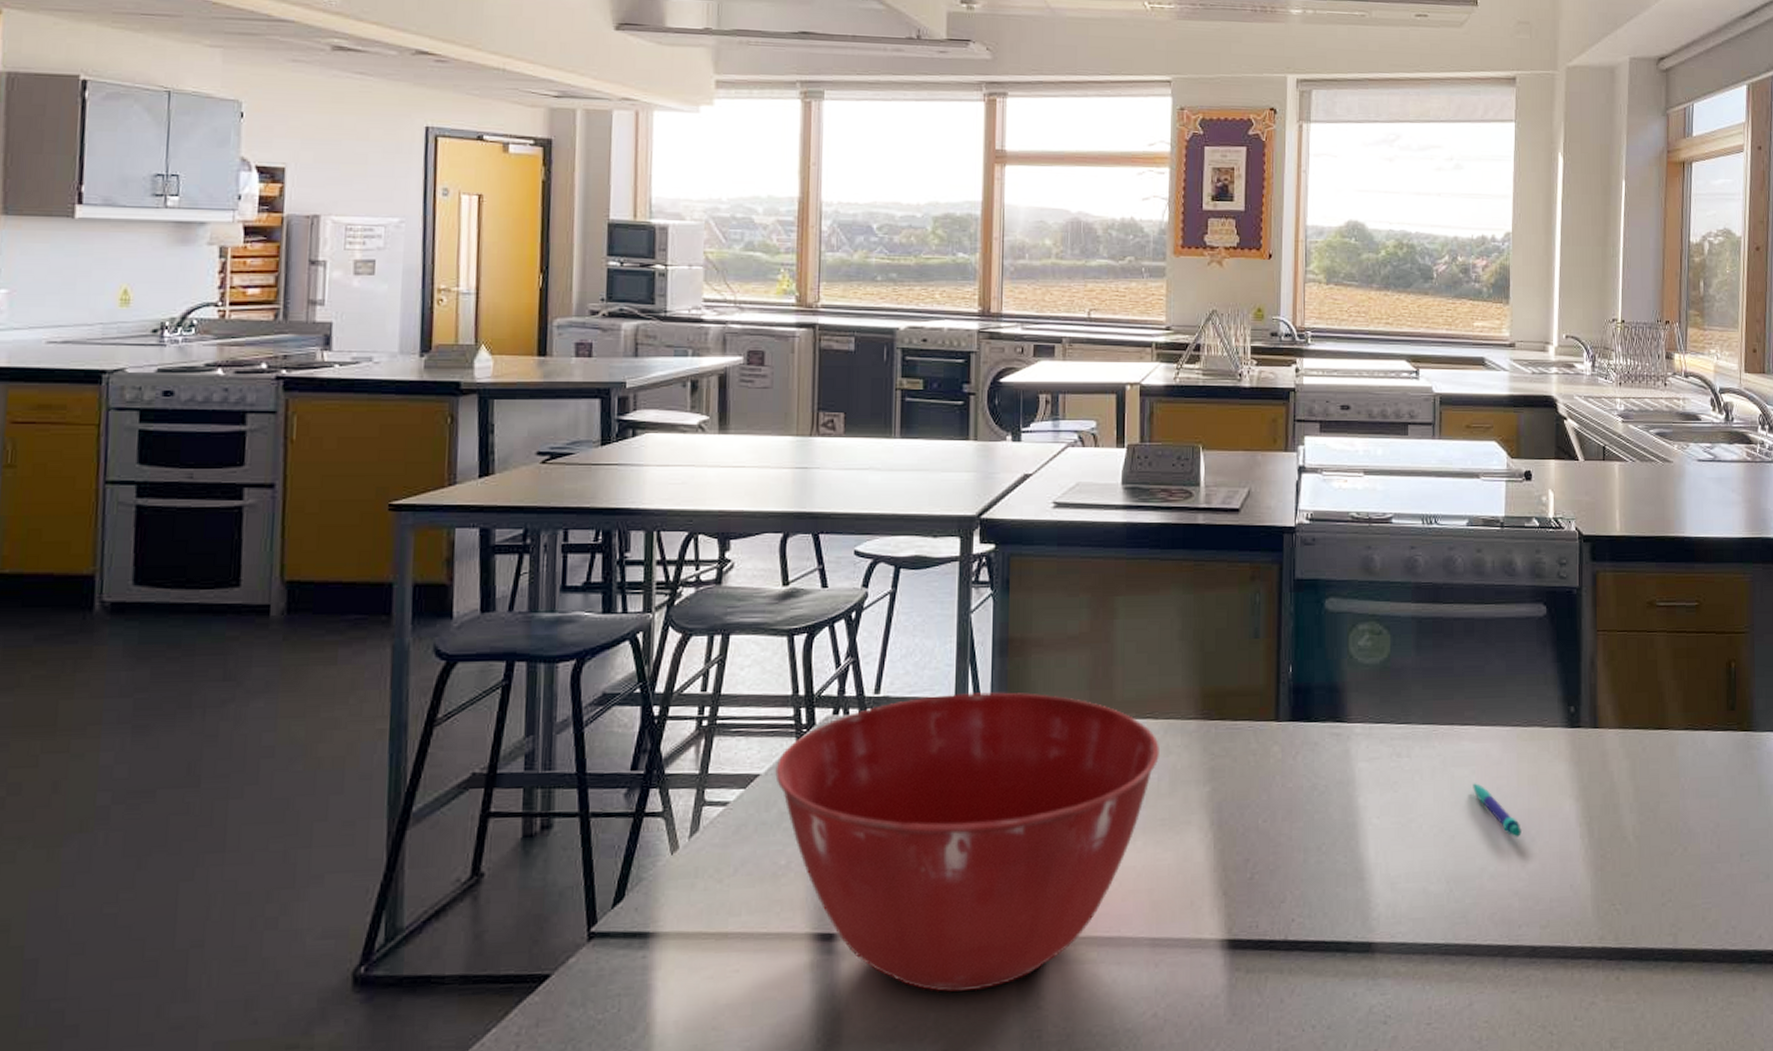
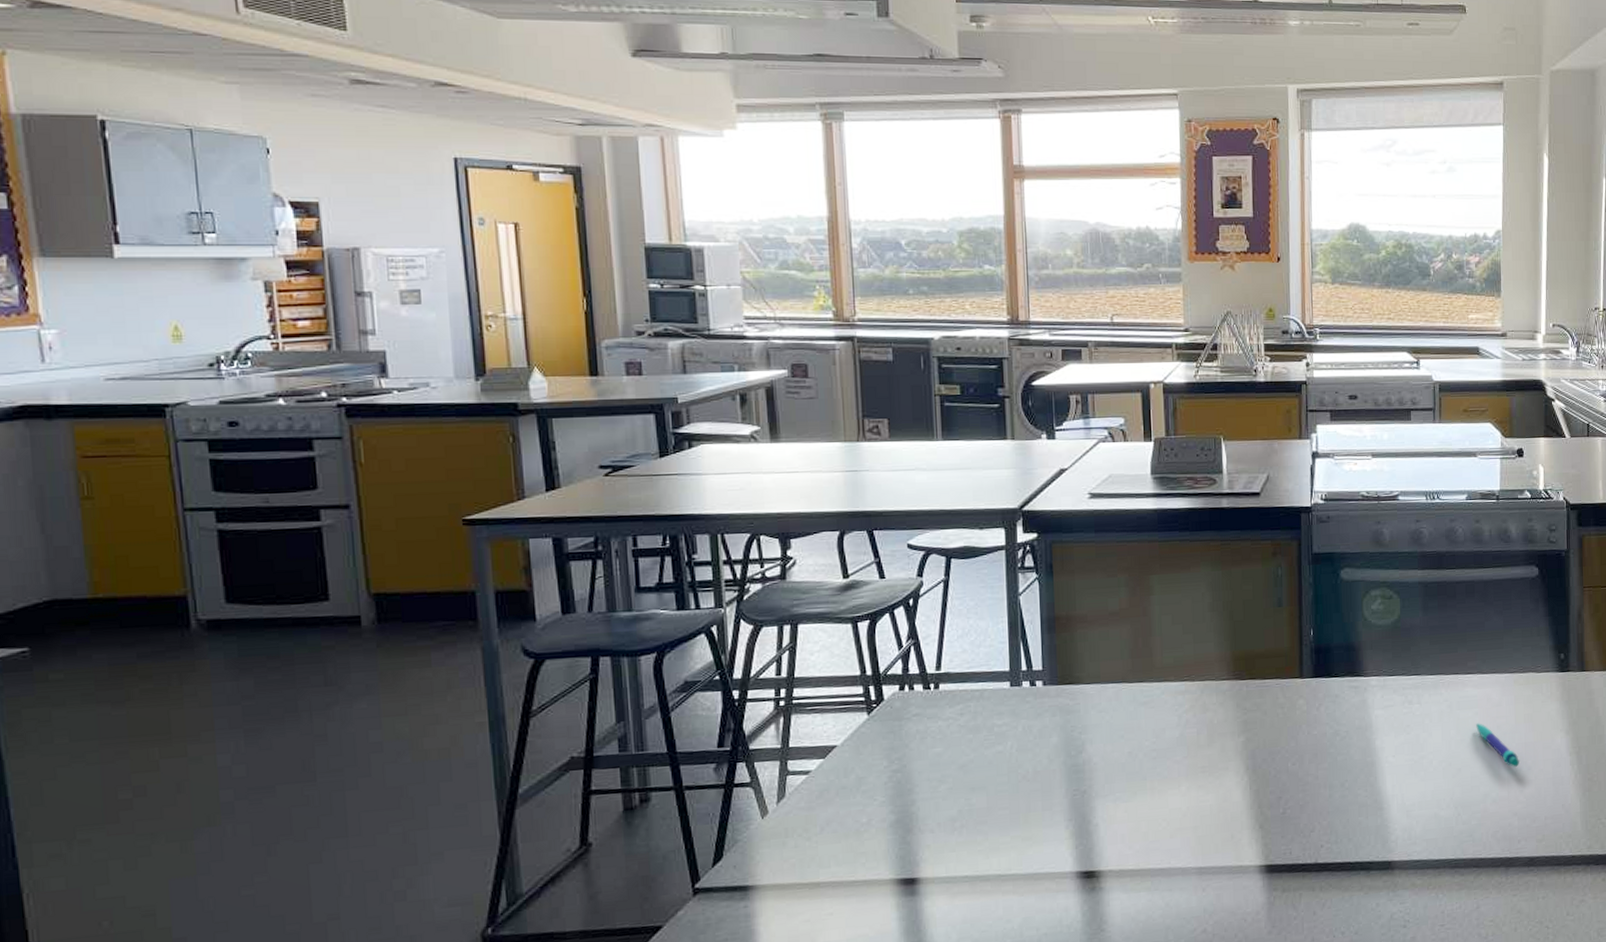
mixing bowl: present [774,692,1161,993] -> none [849,663,1199,923]

